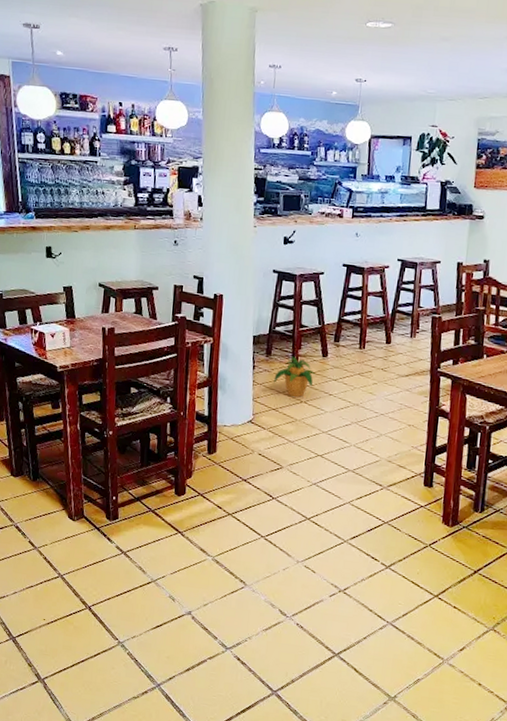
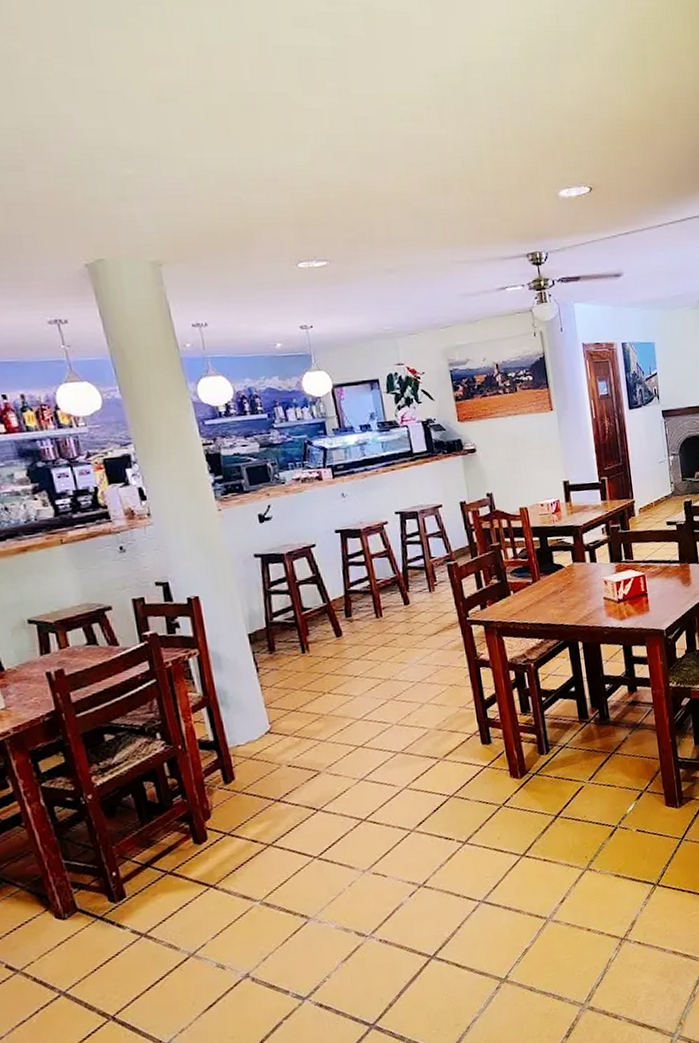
potted plant: present [274,356,317,397] -> none [285,645,335,690]

